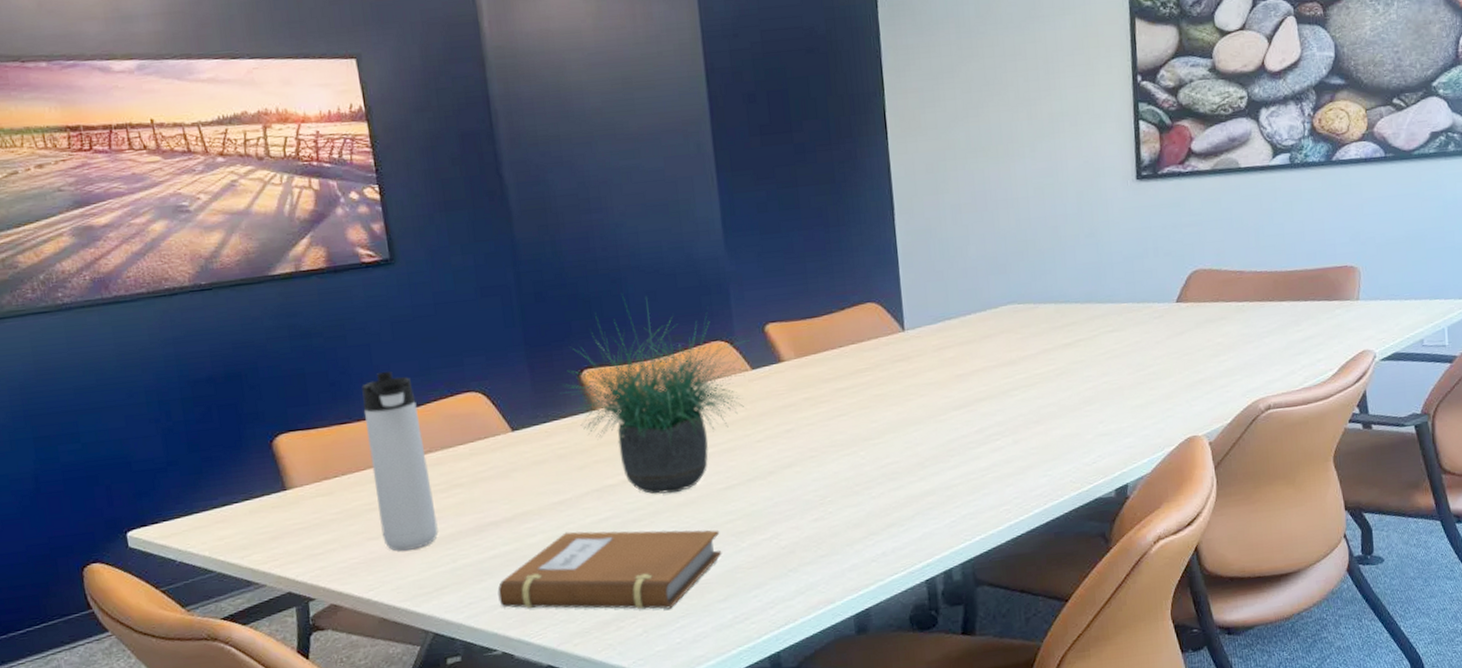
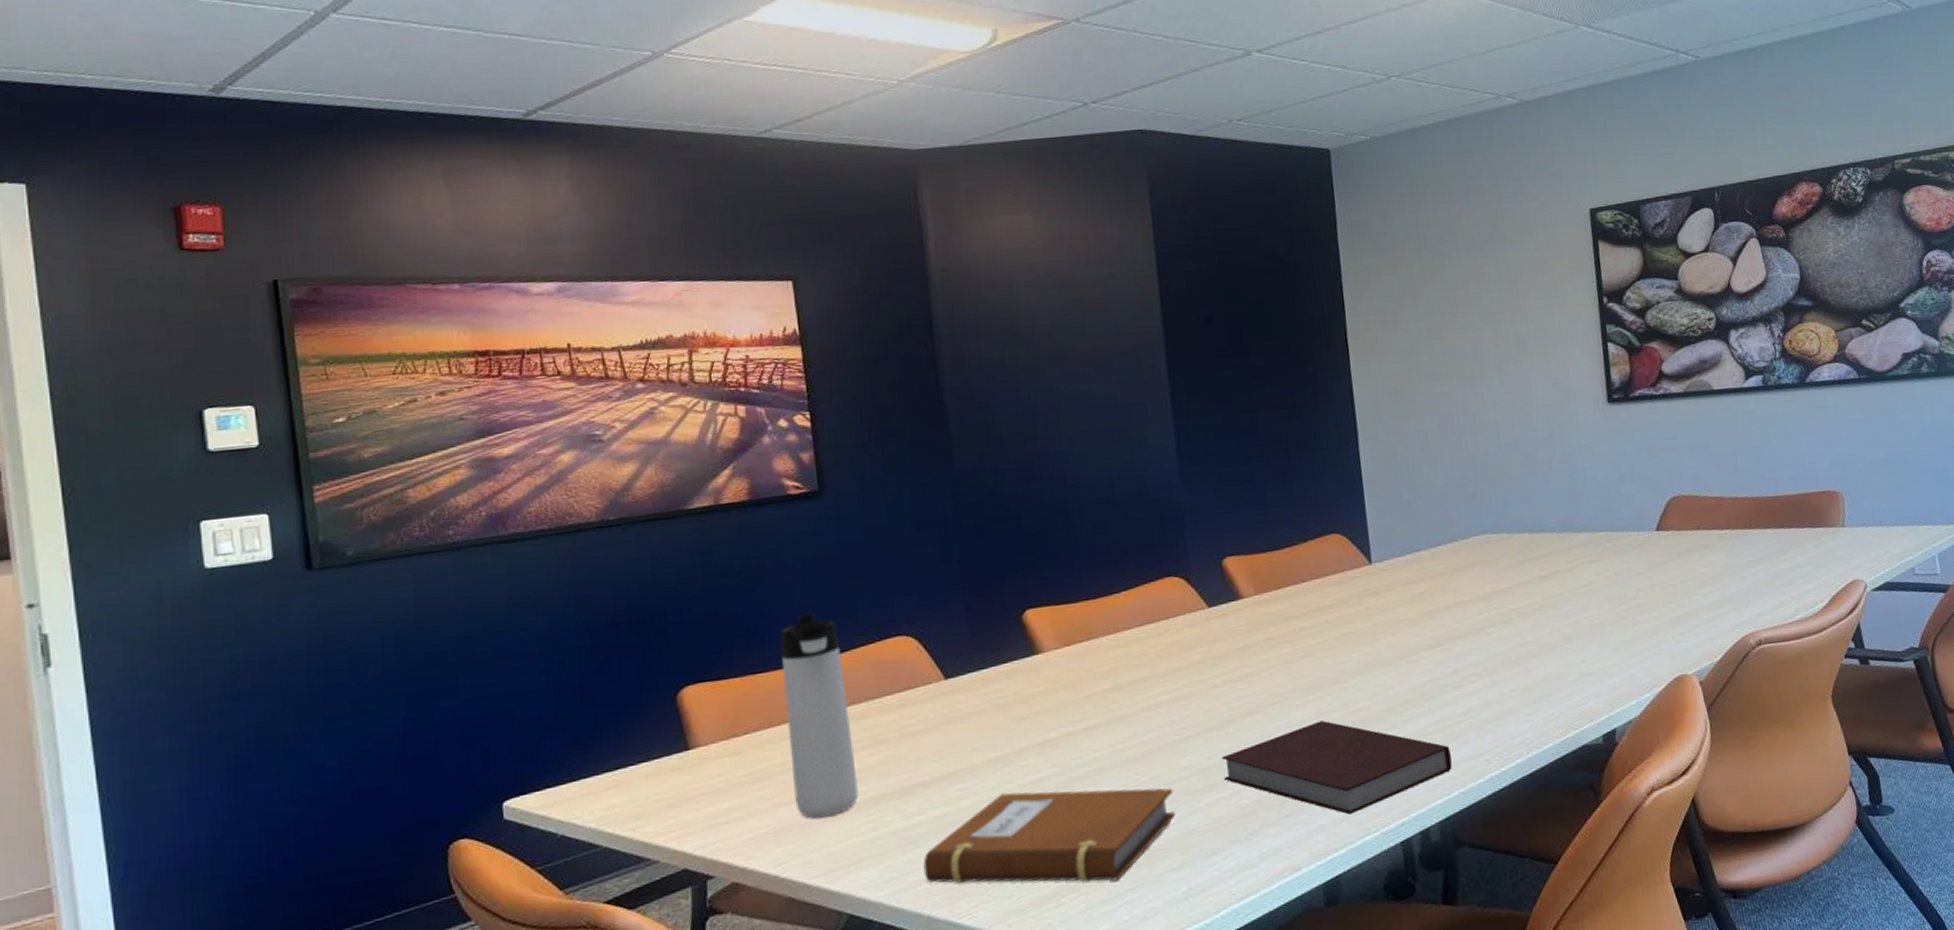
potted plant: present [563,294,756,495] -> none [1003,526,1213,749]
notebook: none [764,472,975,556] -> present [1222,720,1452,815]

